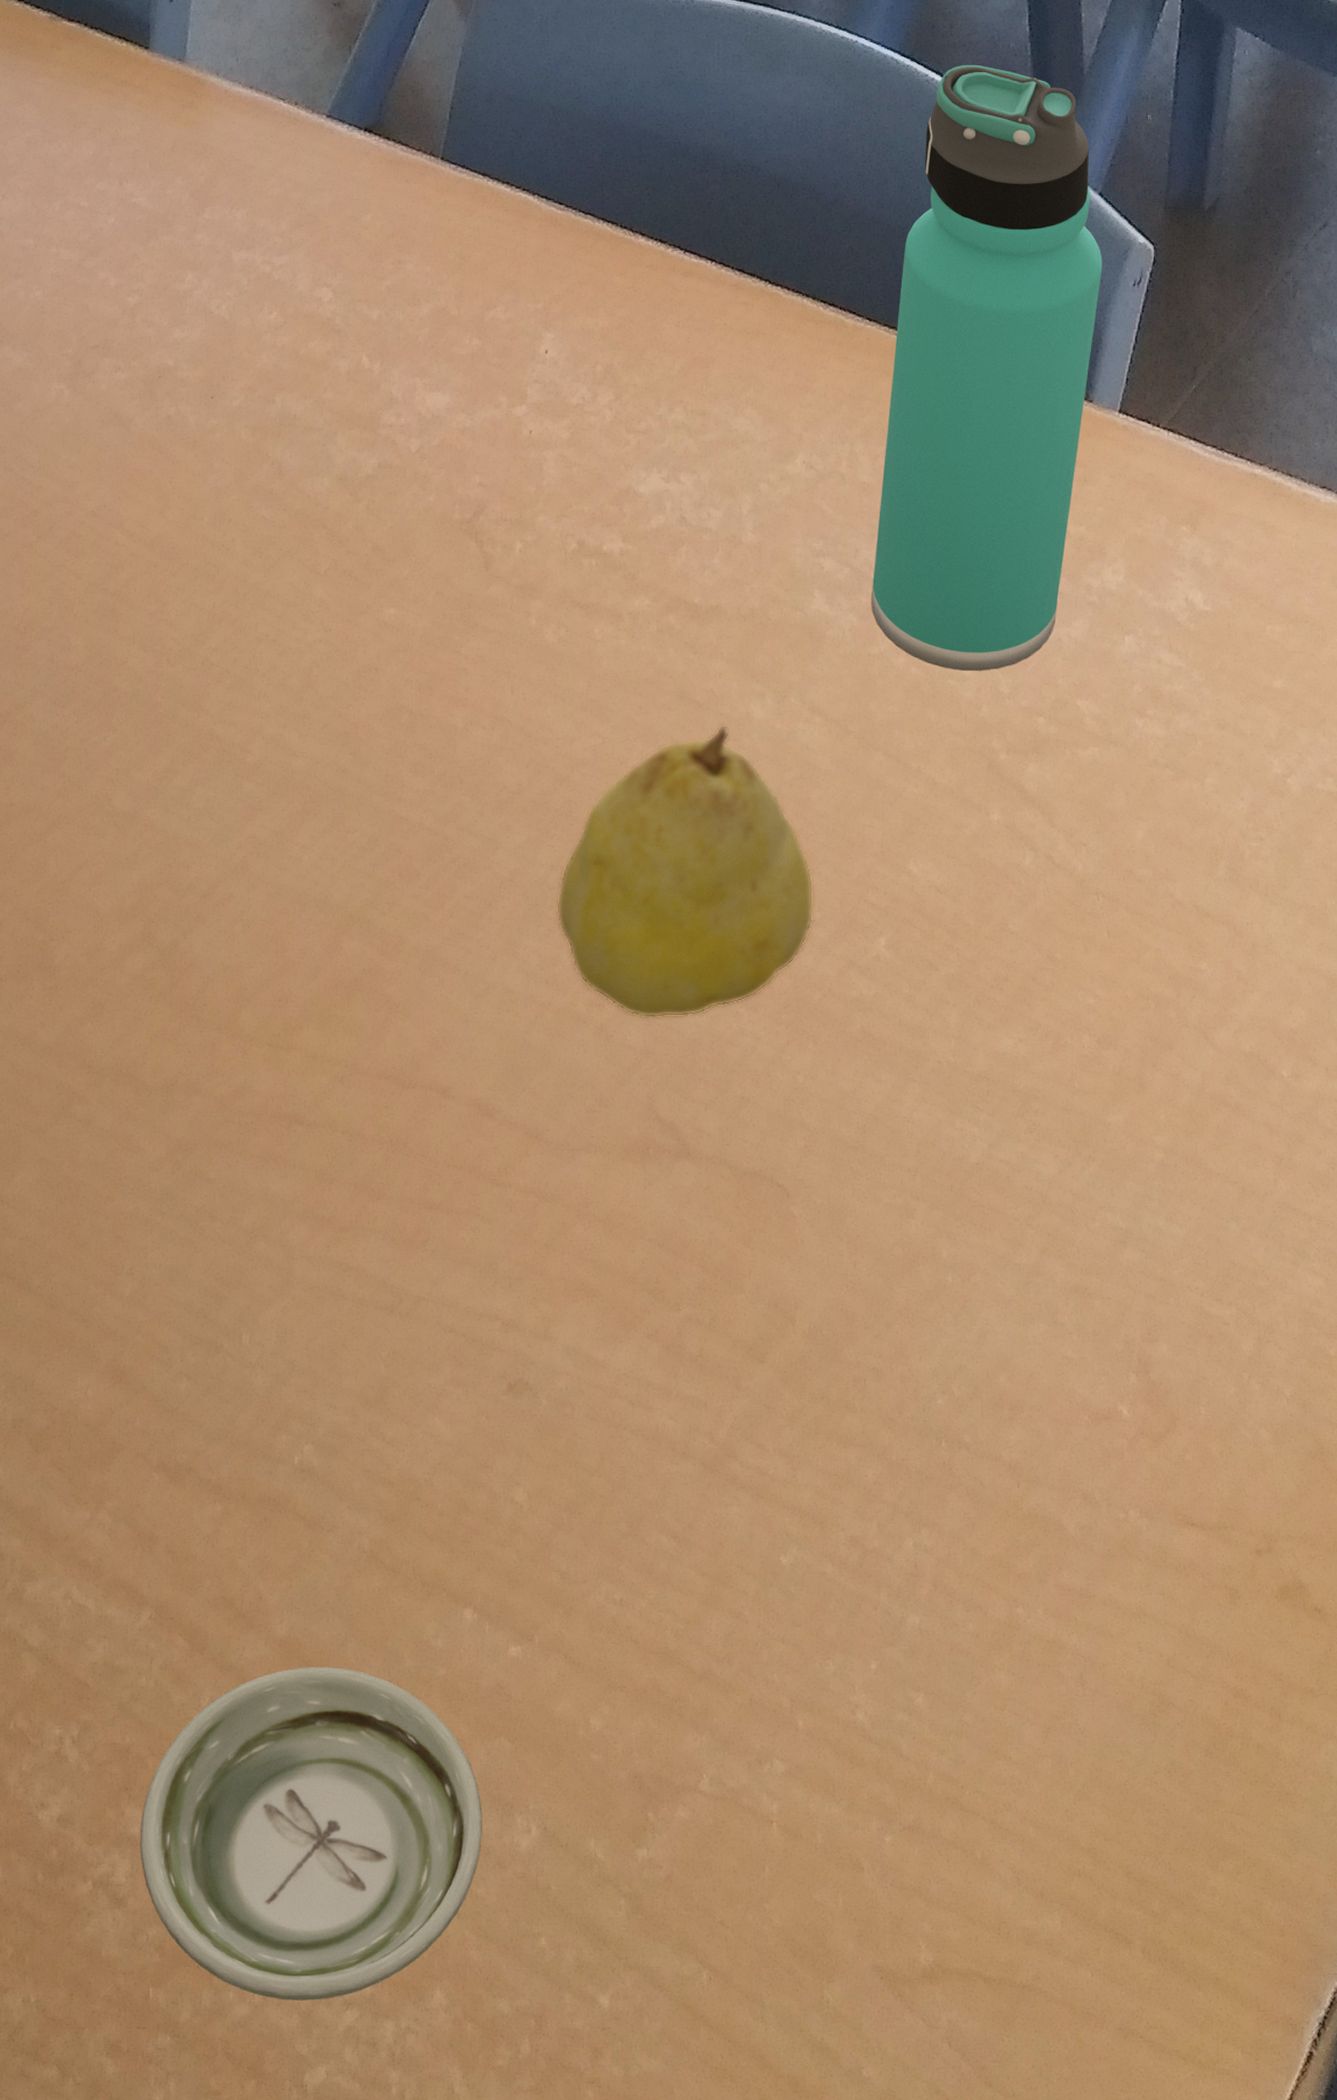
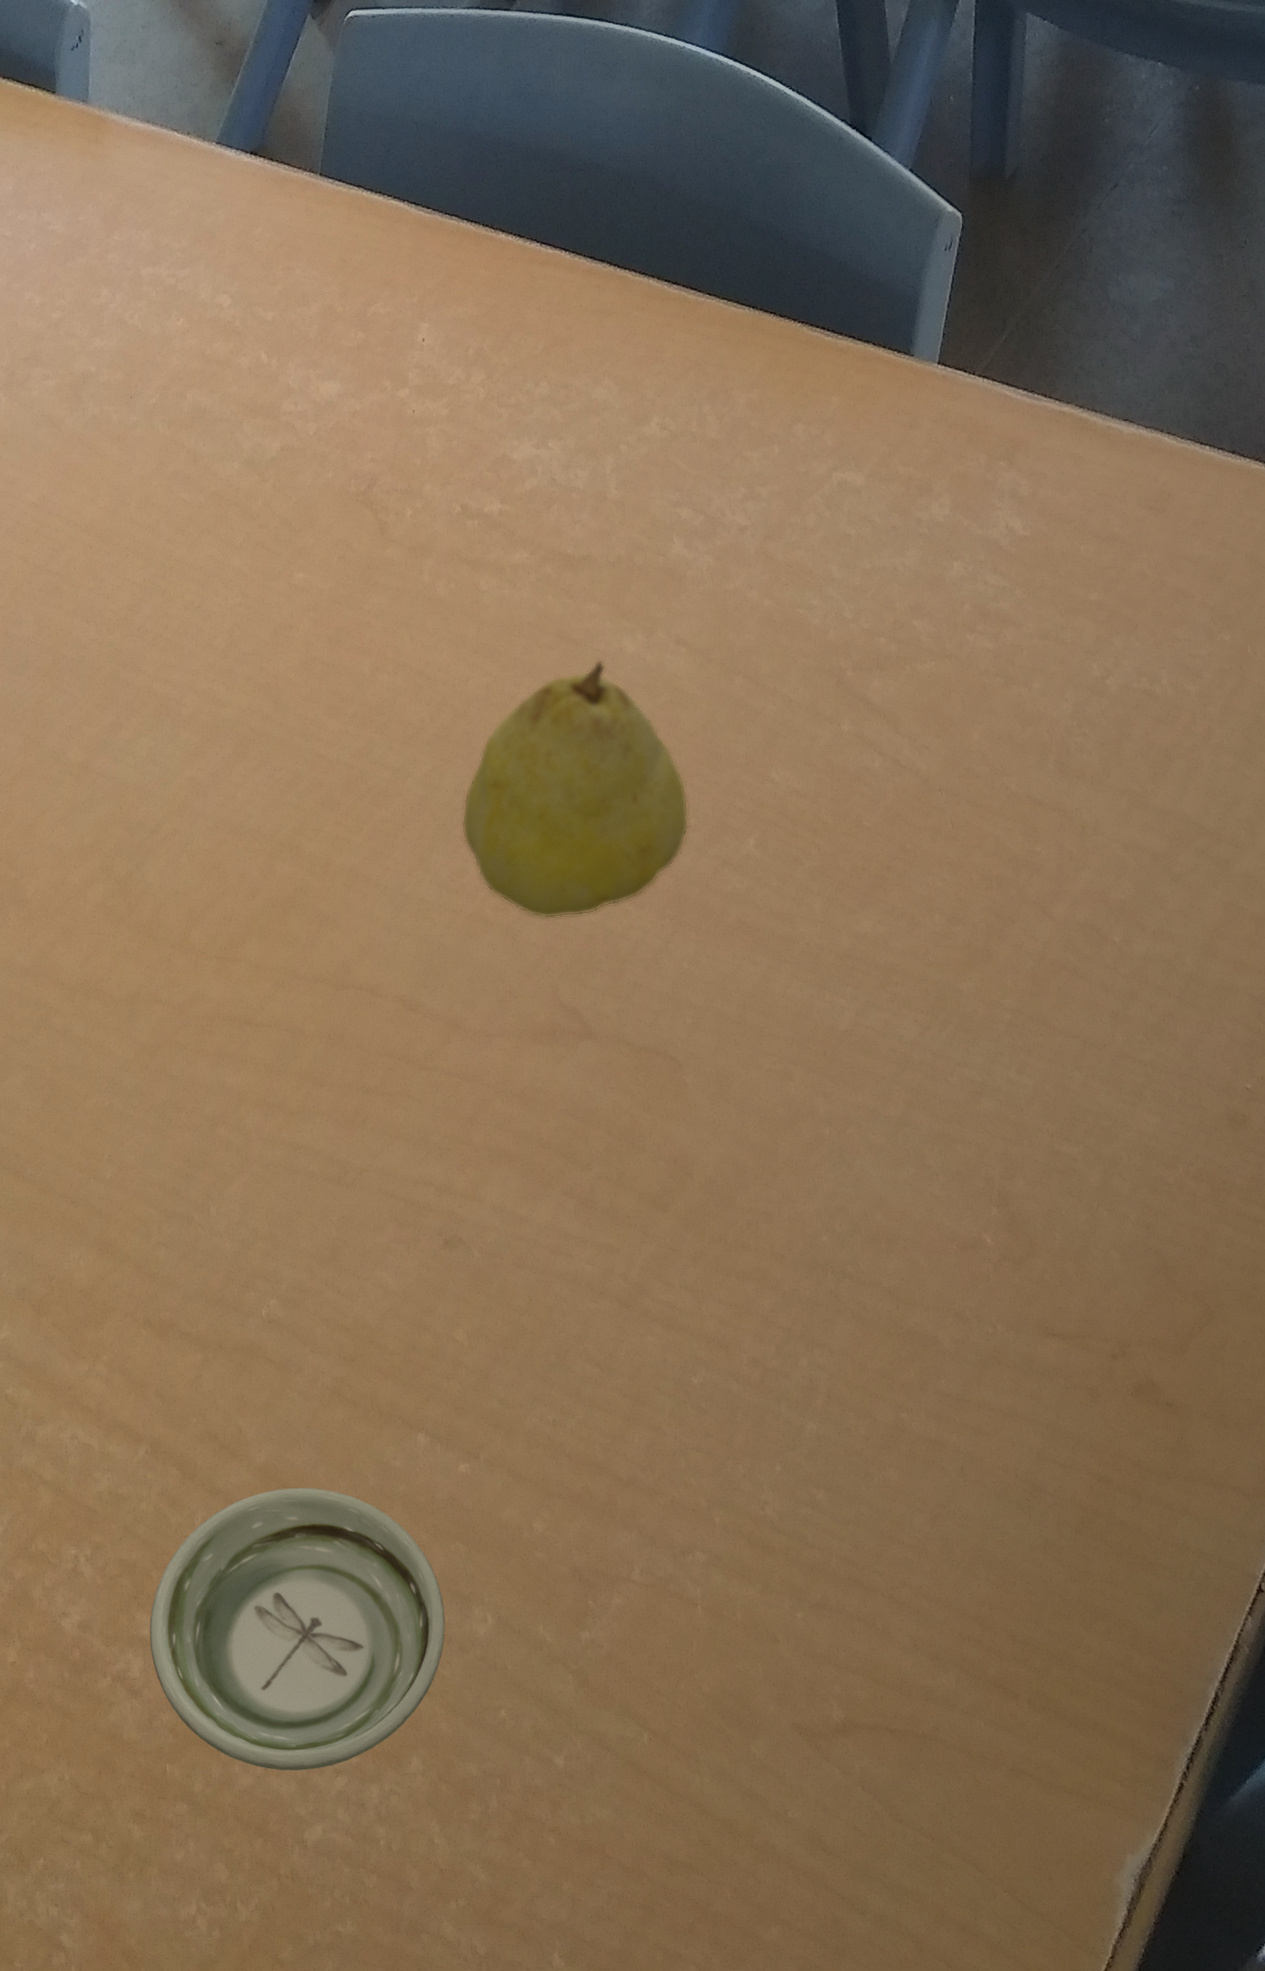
thermos bottle: present [871,64,1102,671] -> none [724,61,916,600]

